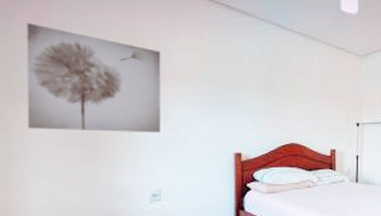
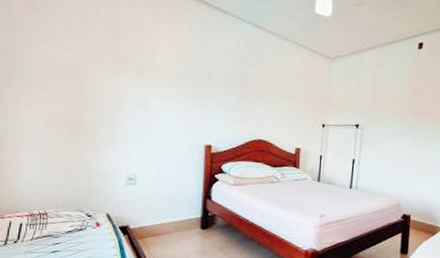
wall art: present [26,23,161,133] -> none [21,11,143,122]

